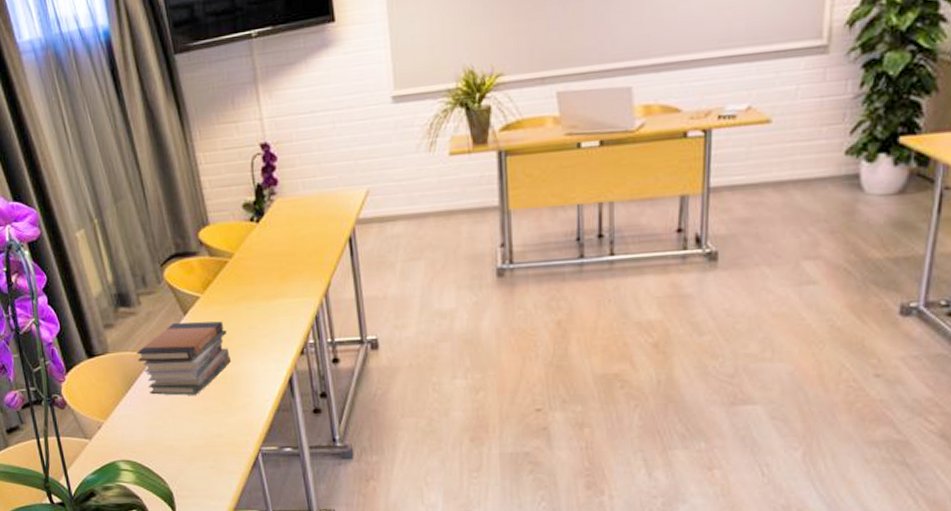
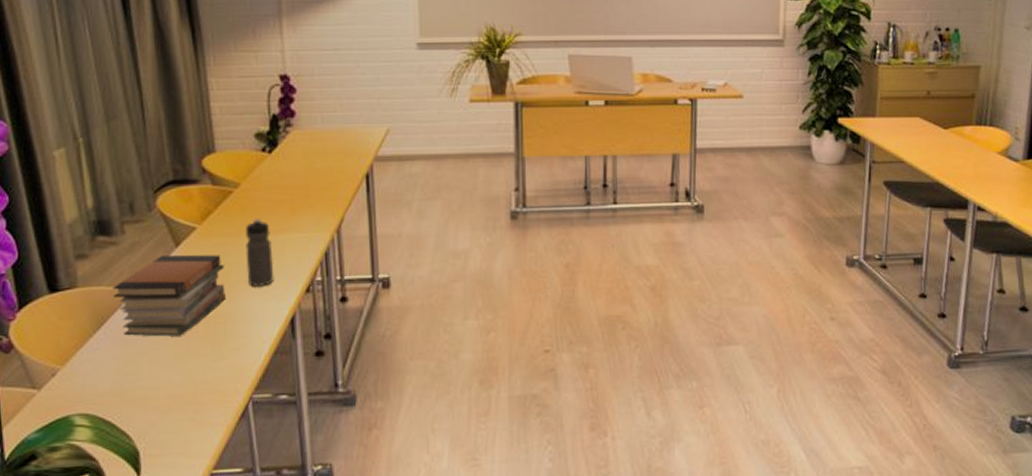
water bottle: none [242,286,271,350] -> present [246,219,274,286]

